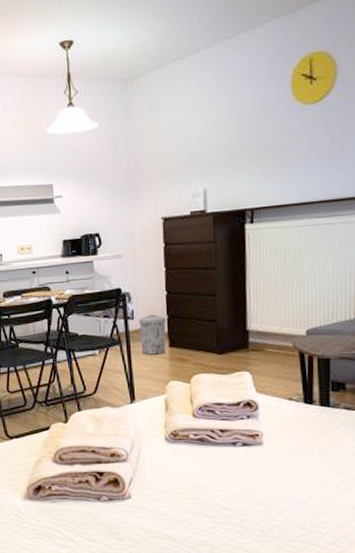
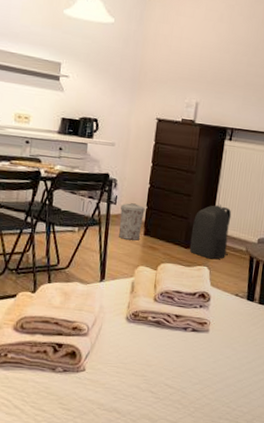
backpack: none [222,297,271,362] -> present [189,203,232,259]

